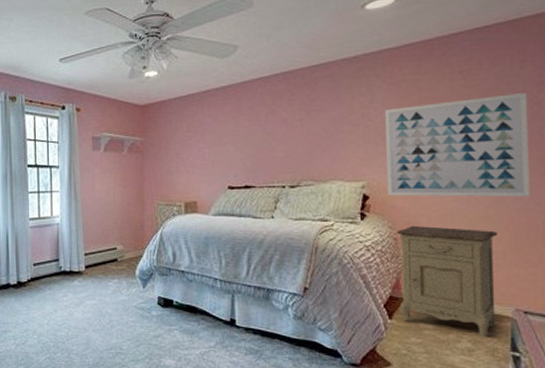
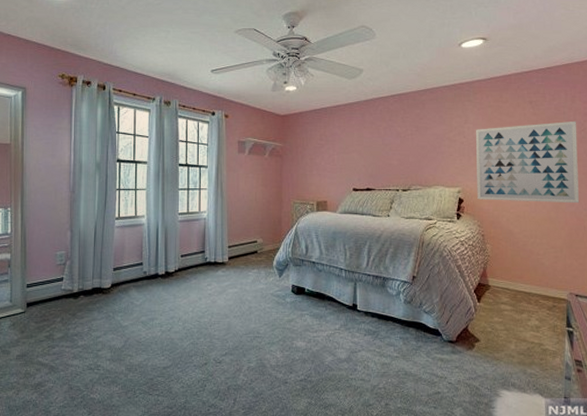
nightstand: present [396,225,497,338] -> none [483,224,557,317]

